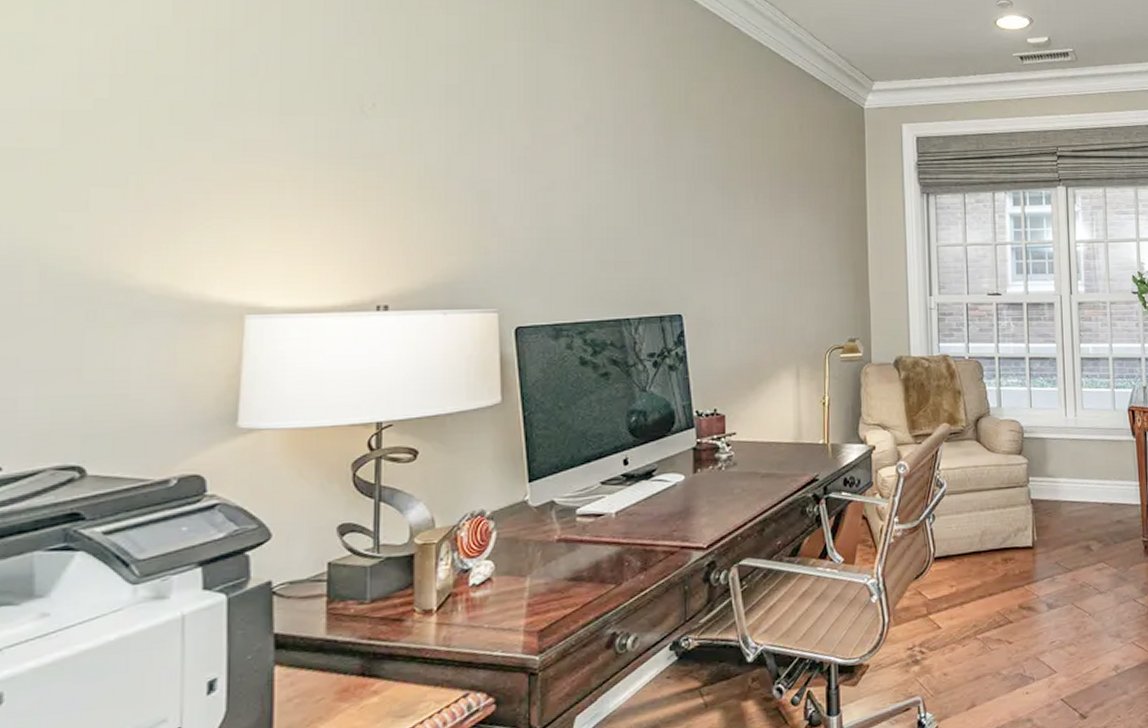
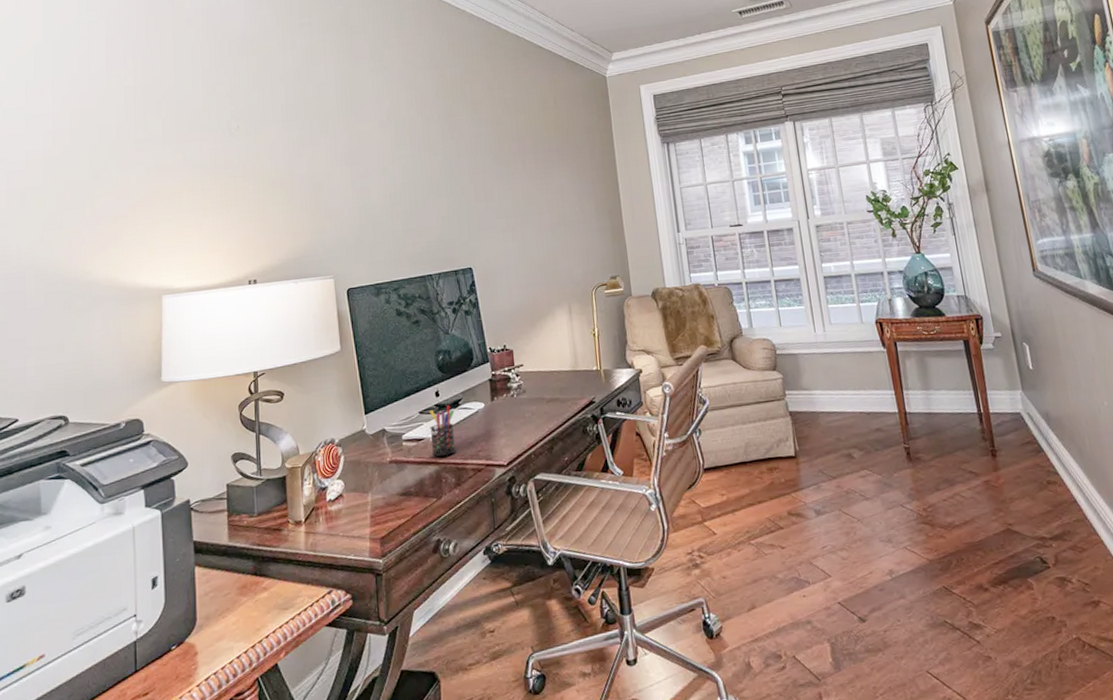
pen holder: none [613,475,646,536] -> present [430,404,456,457]

